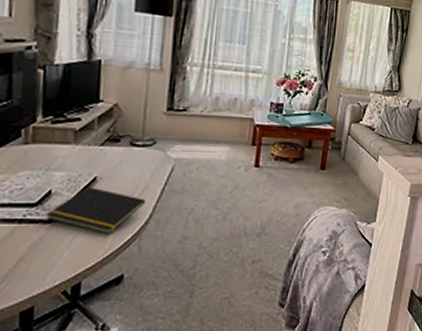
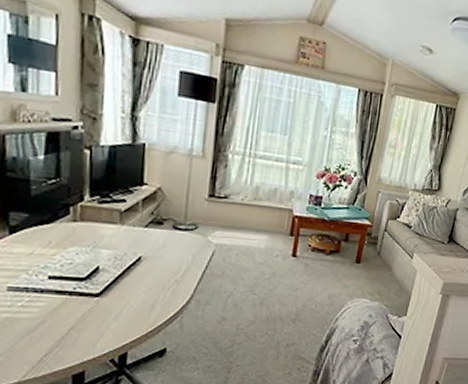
notepad: present [45,186,146,234] -> none [94,265,188,311]

